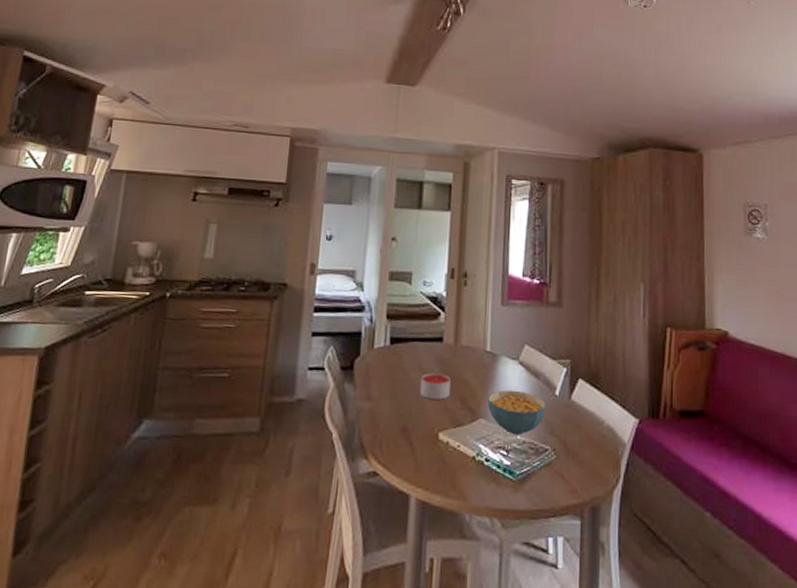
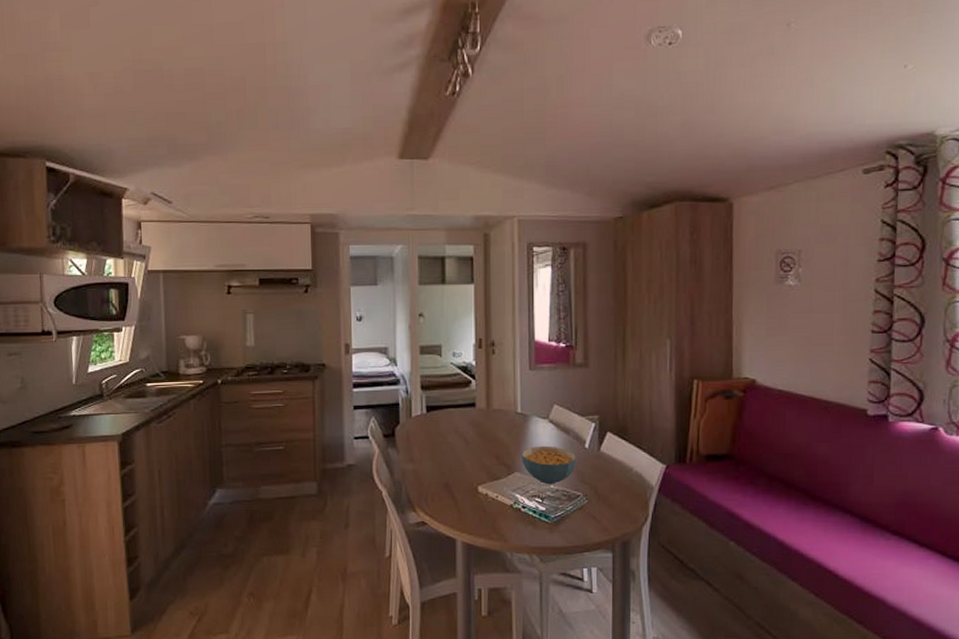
candle: present [420,373,451,400] -> none [458,435,485,458]

